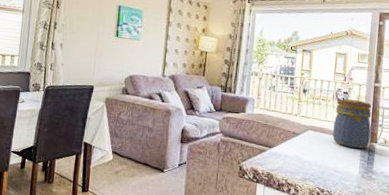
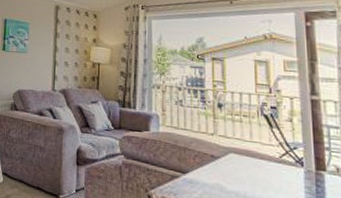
jar: present [333,99,372,149] -> none [262,115,316,178]

